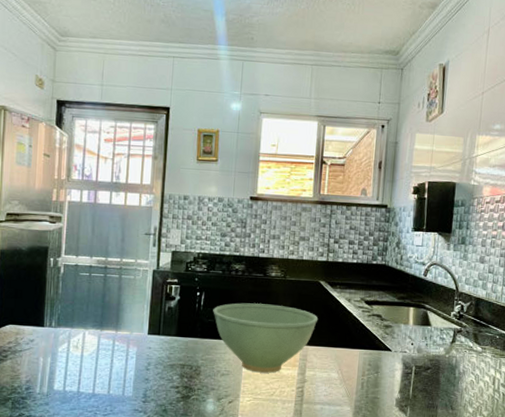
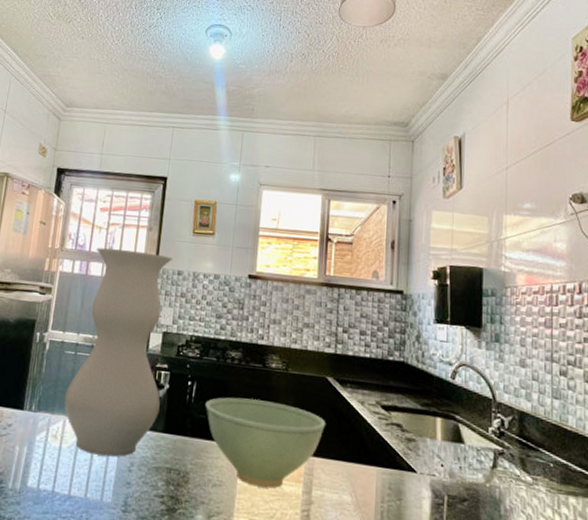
vase: none [82,177,178,359] -> present [64,247,172,457]

